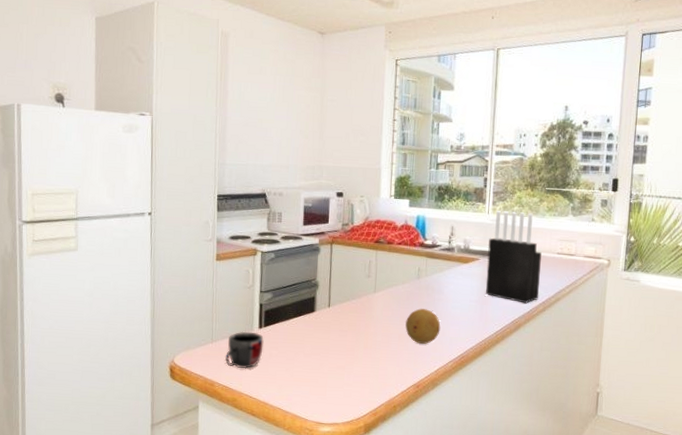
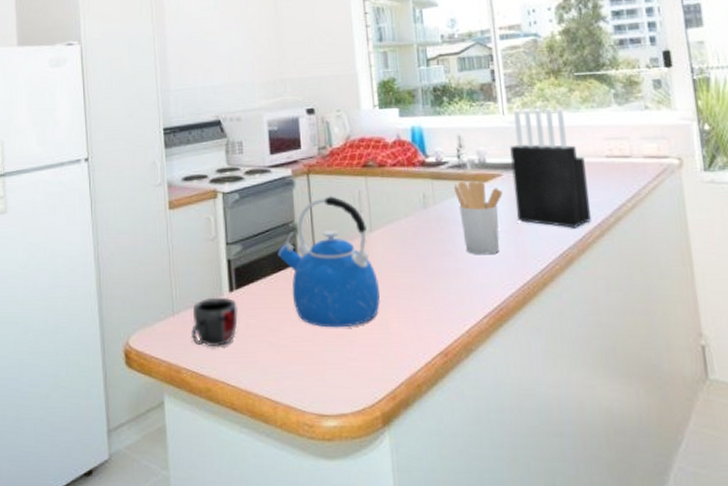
kettle: none [300,262,375,362] -> present [277,196,380,328]
fruit: present [405,308,441,344] -> none [417,247,465,295]
utensil holder: none [442,261,478,318] -> present [453,181,503,255]

